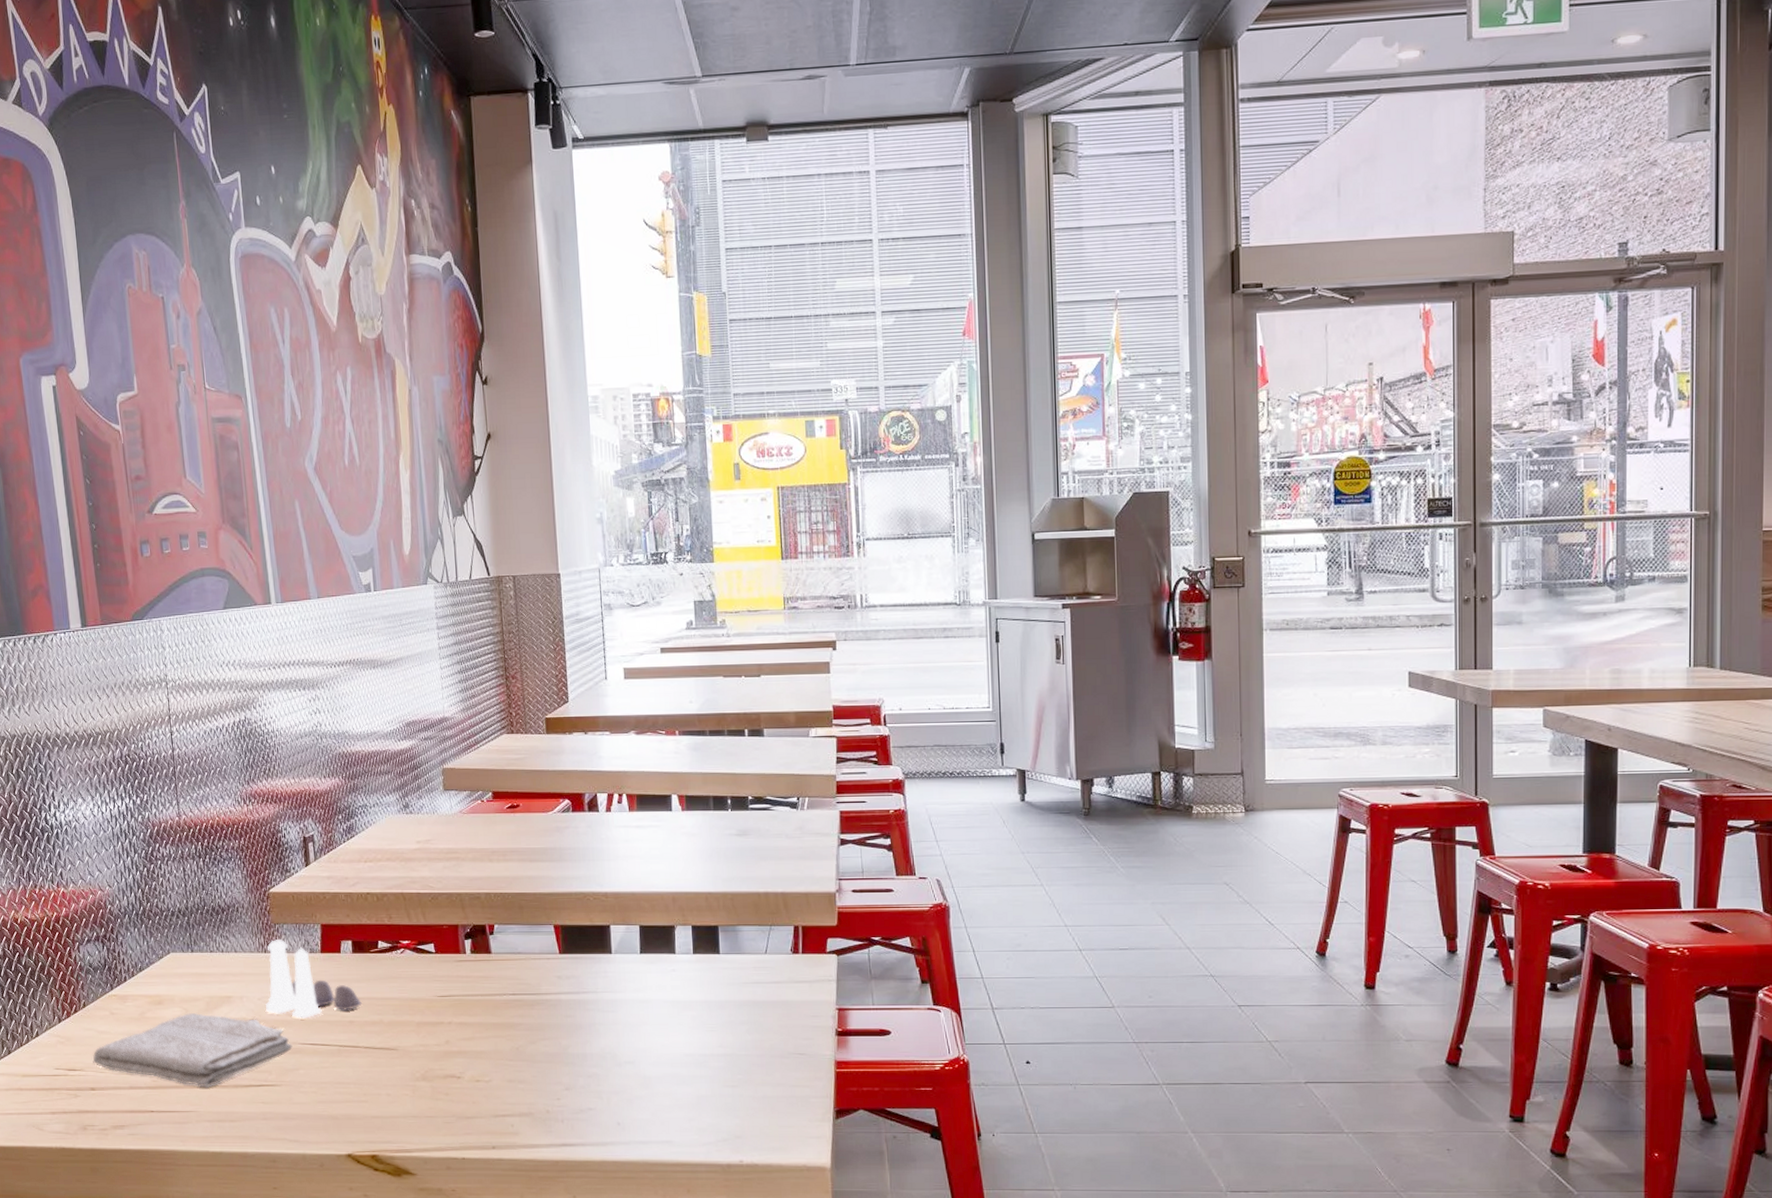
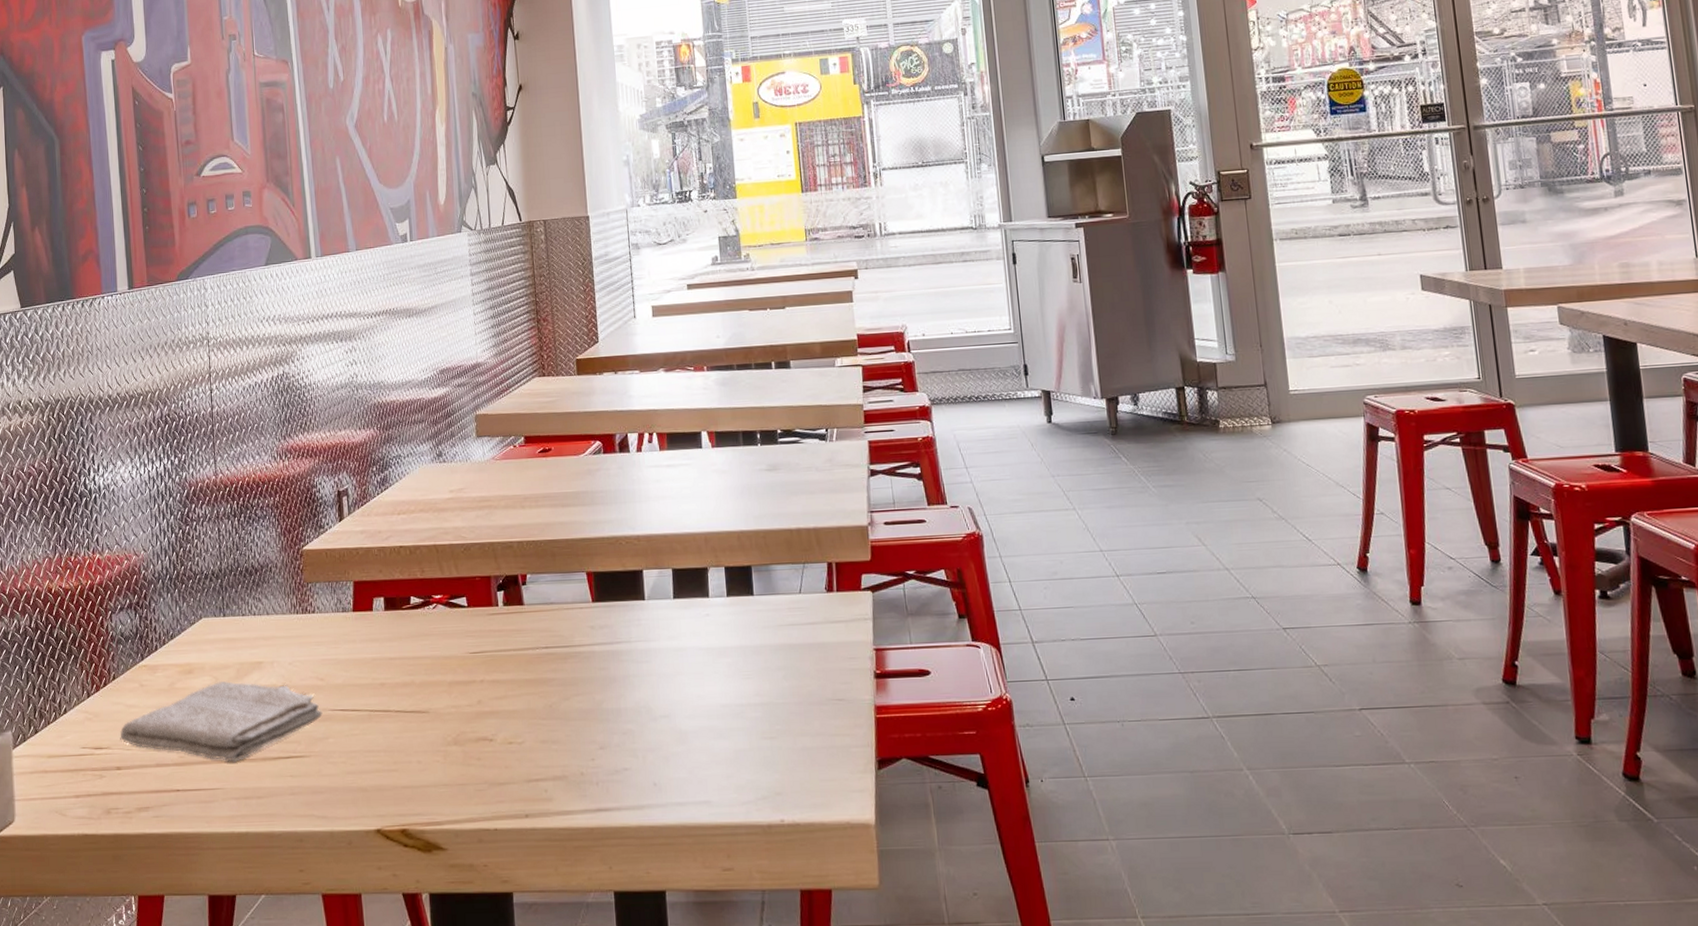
salt and pepper shaker set: present [266,940,362,1018] -> none [296,599,393,683]

